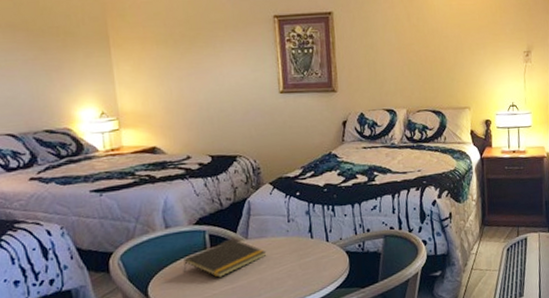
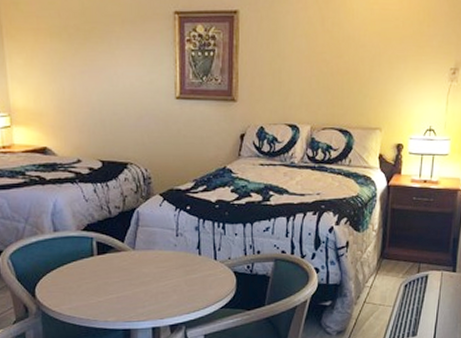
notepad: present [183,238,267,278] -> none [70,248,153,285]

